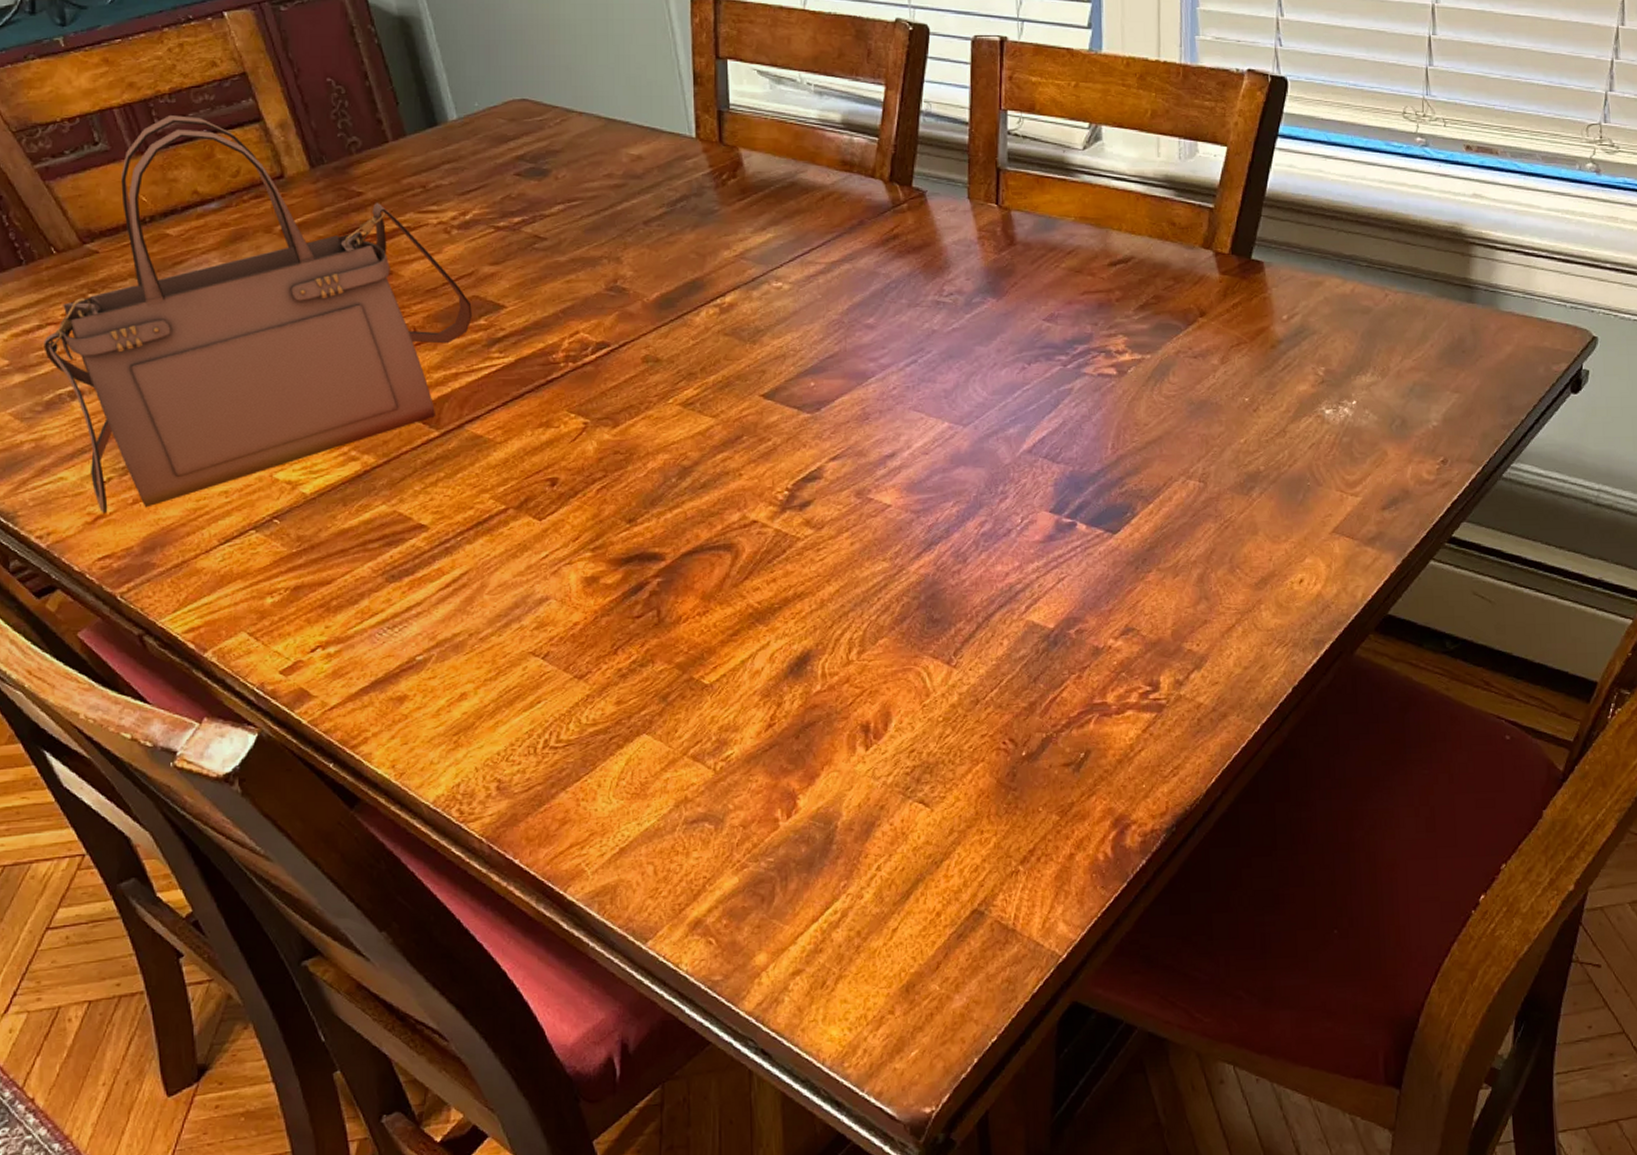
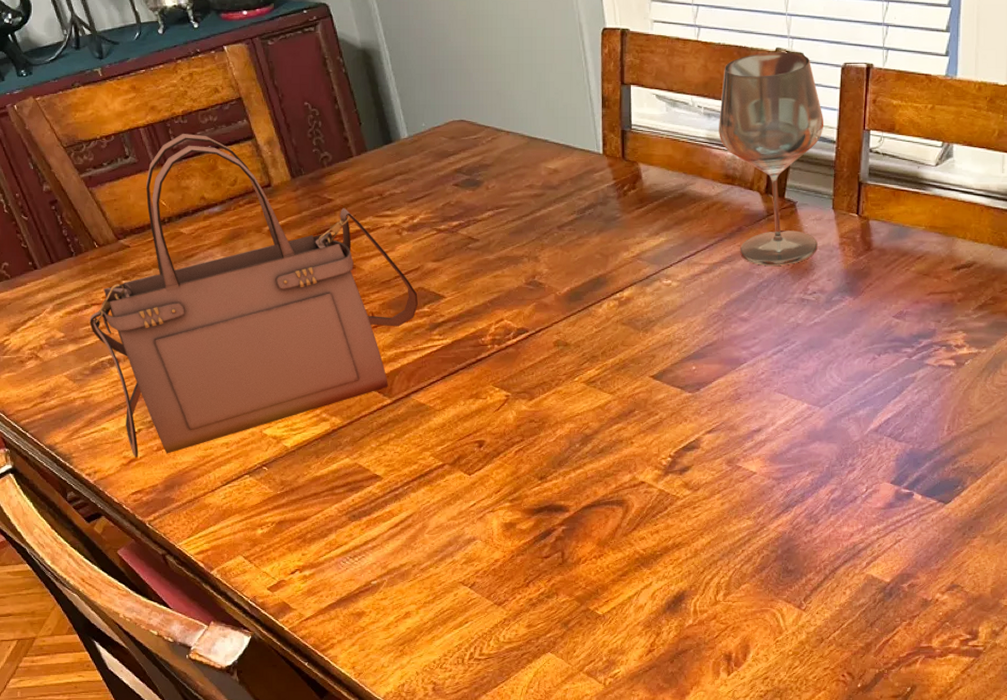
wine glass: none [832,23,955,264] -> present [719,52,824,265]

